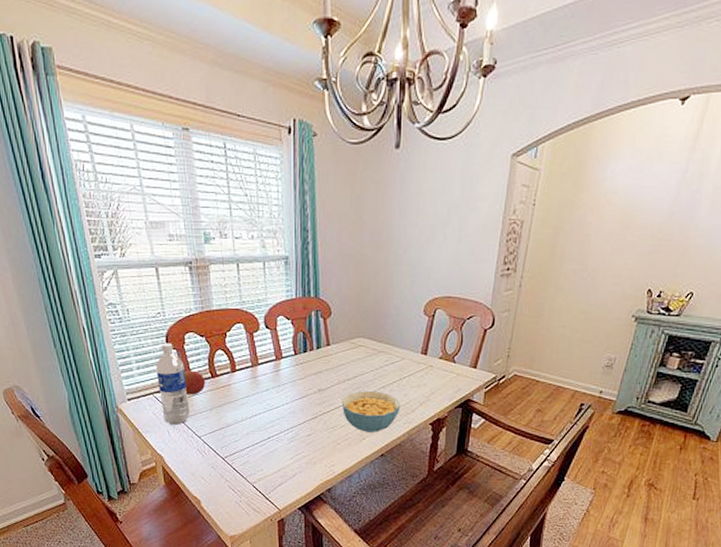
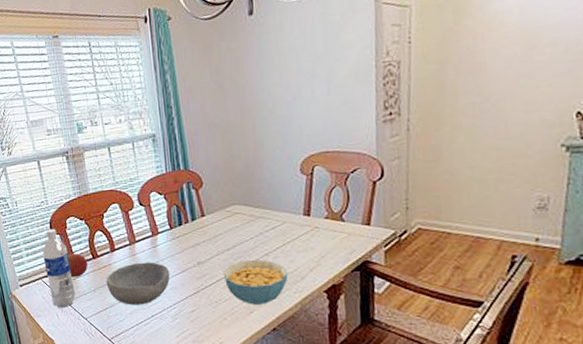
bowl: none [224,385,290,427] -> present [106,262,171,306]

